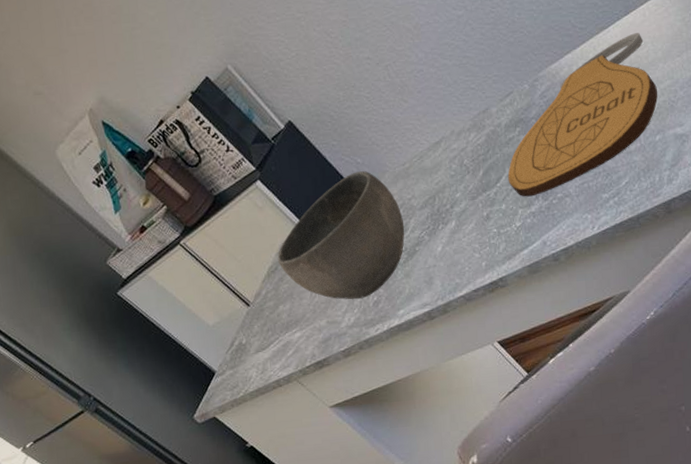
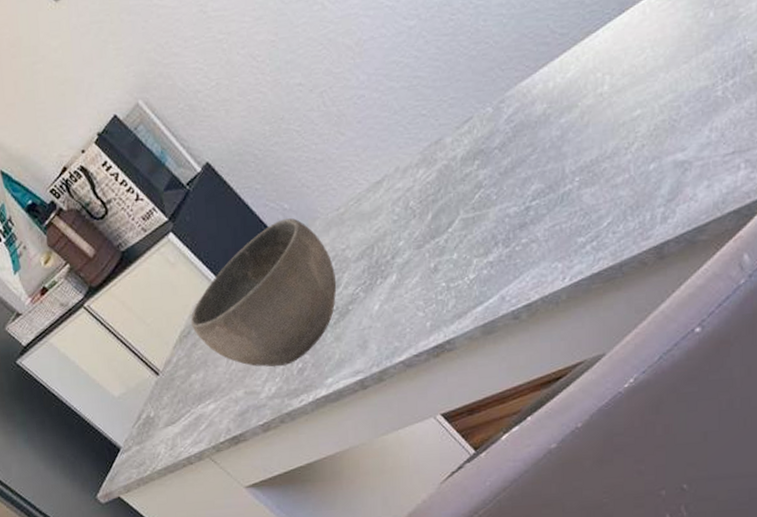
cutting board: present [507,33,657,197] -> none [462,36,655,244]

